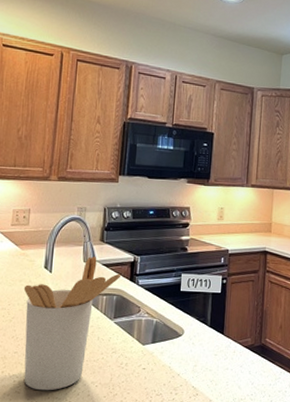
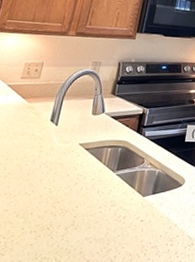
utensil holder: present [23,257,122,391] -> none [11,109,129,251]

